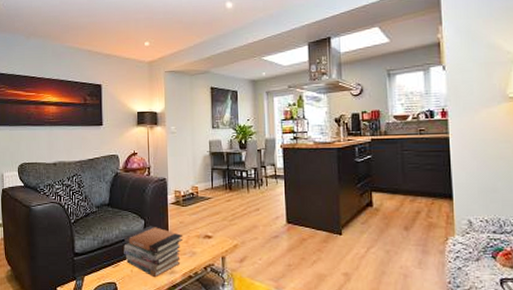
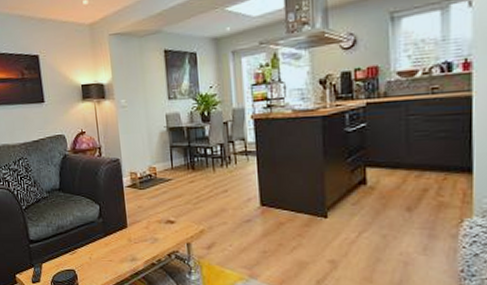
book stack: present [123,226,183,278] -> none [79,211,142,265]

